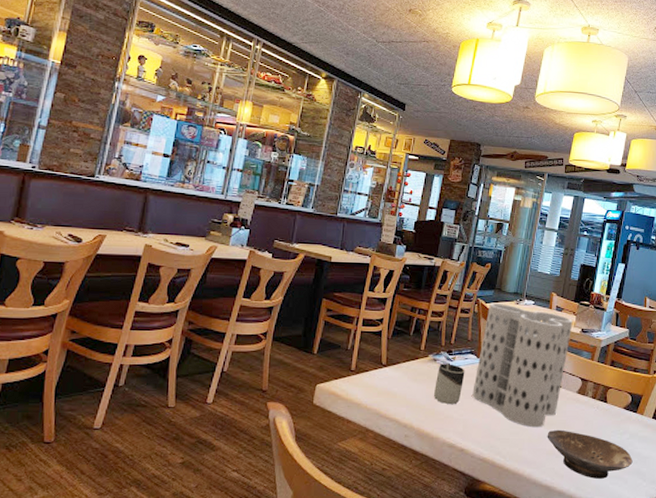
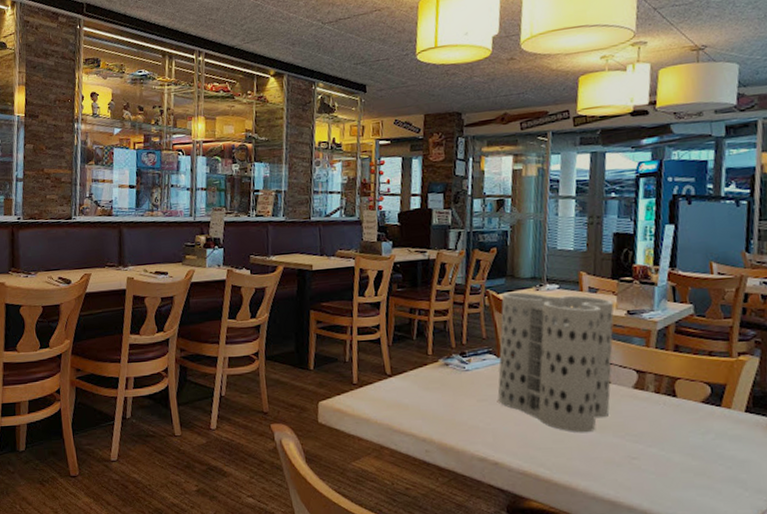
cup: present [433,364,465,405] -> none [451,367,486,414]
bowl: present [547,429,633,479] -> none [601,433,726,490]

